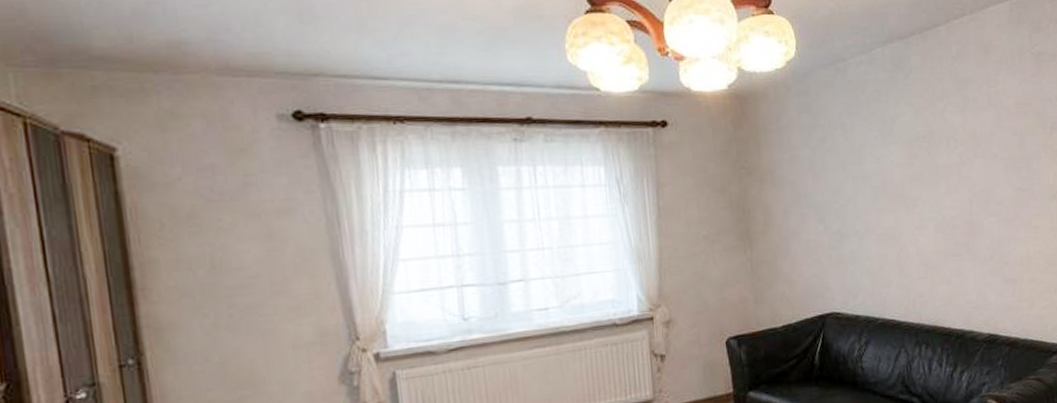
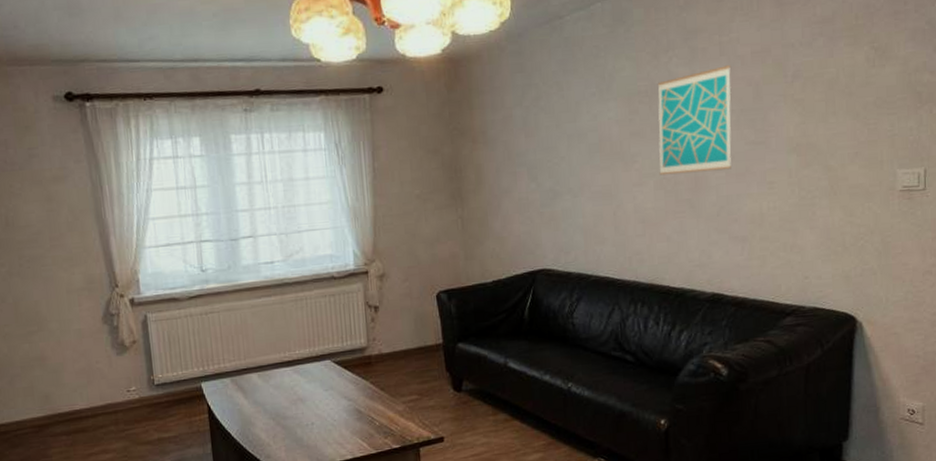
wall art: none [934,115,1002,219] -> present [657,65,731,176]

